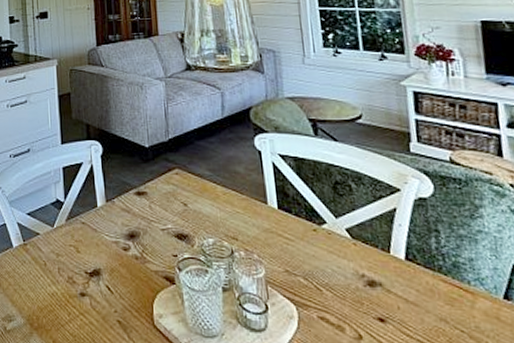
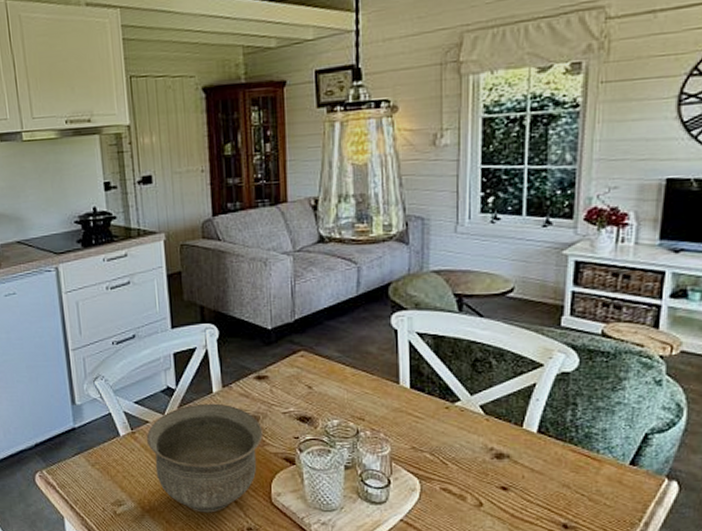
bowl: none [36,217,144,334] -> present [146,403,263,513]

